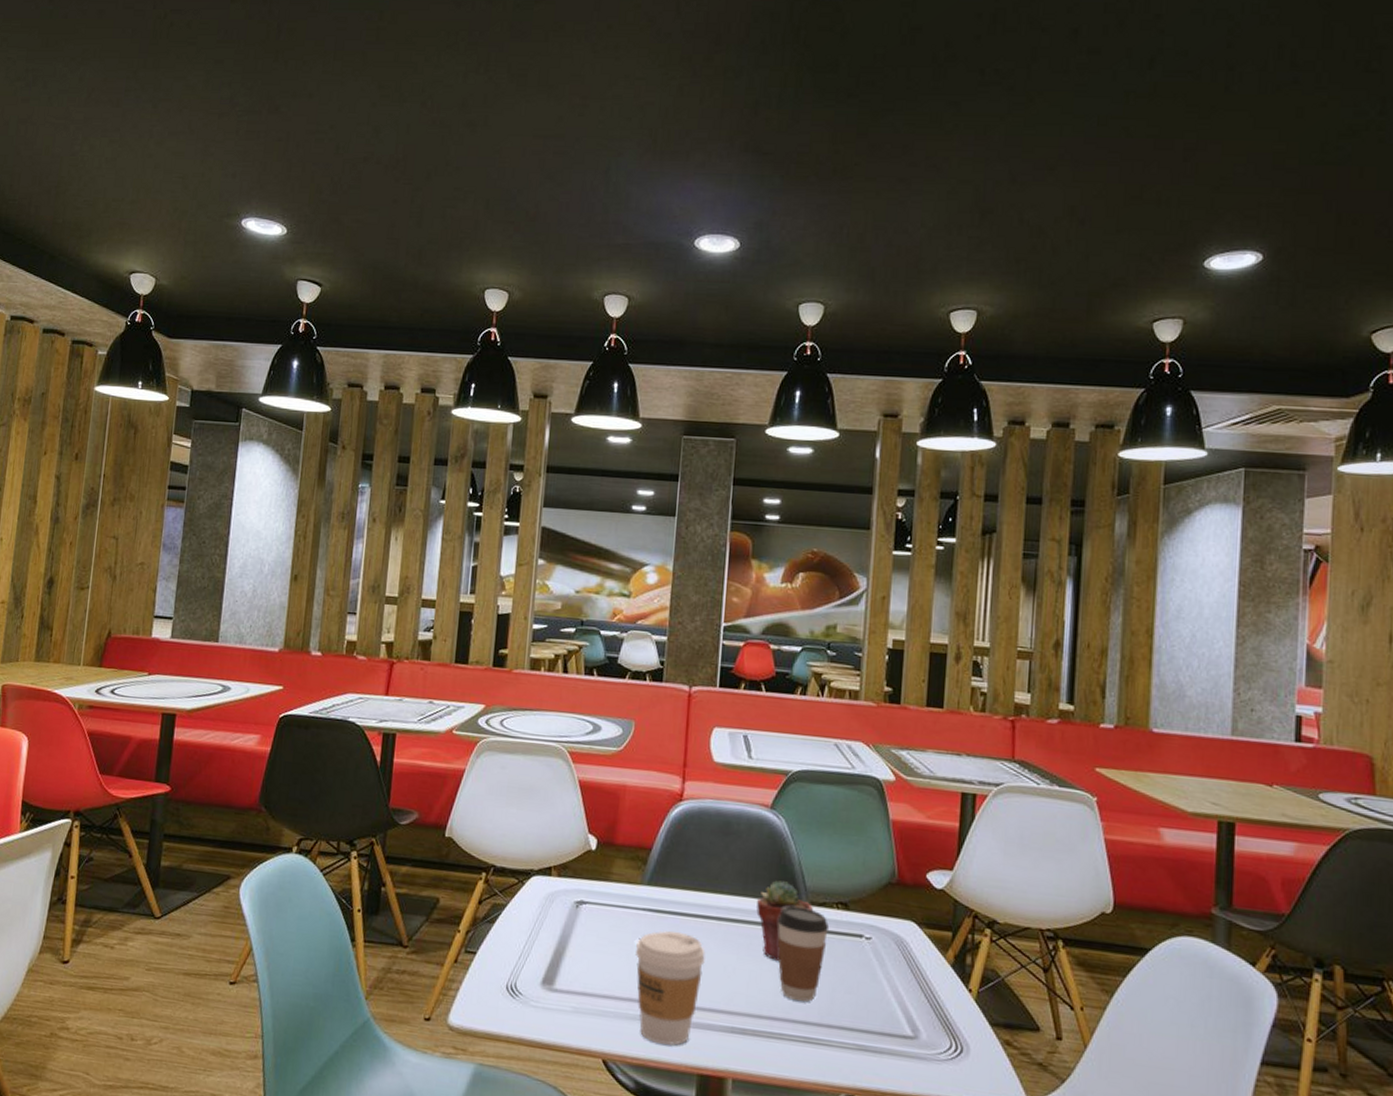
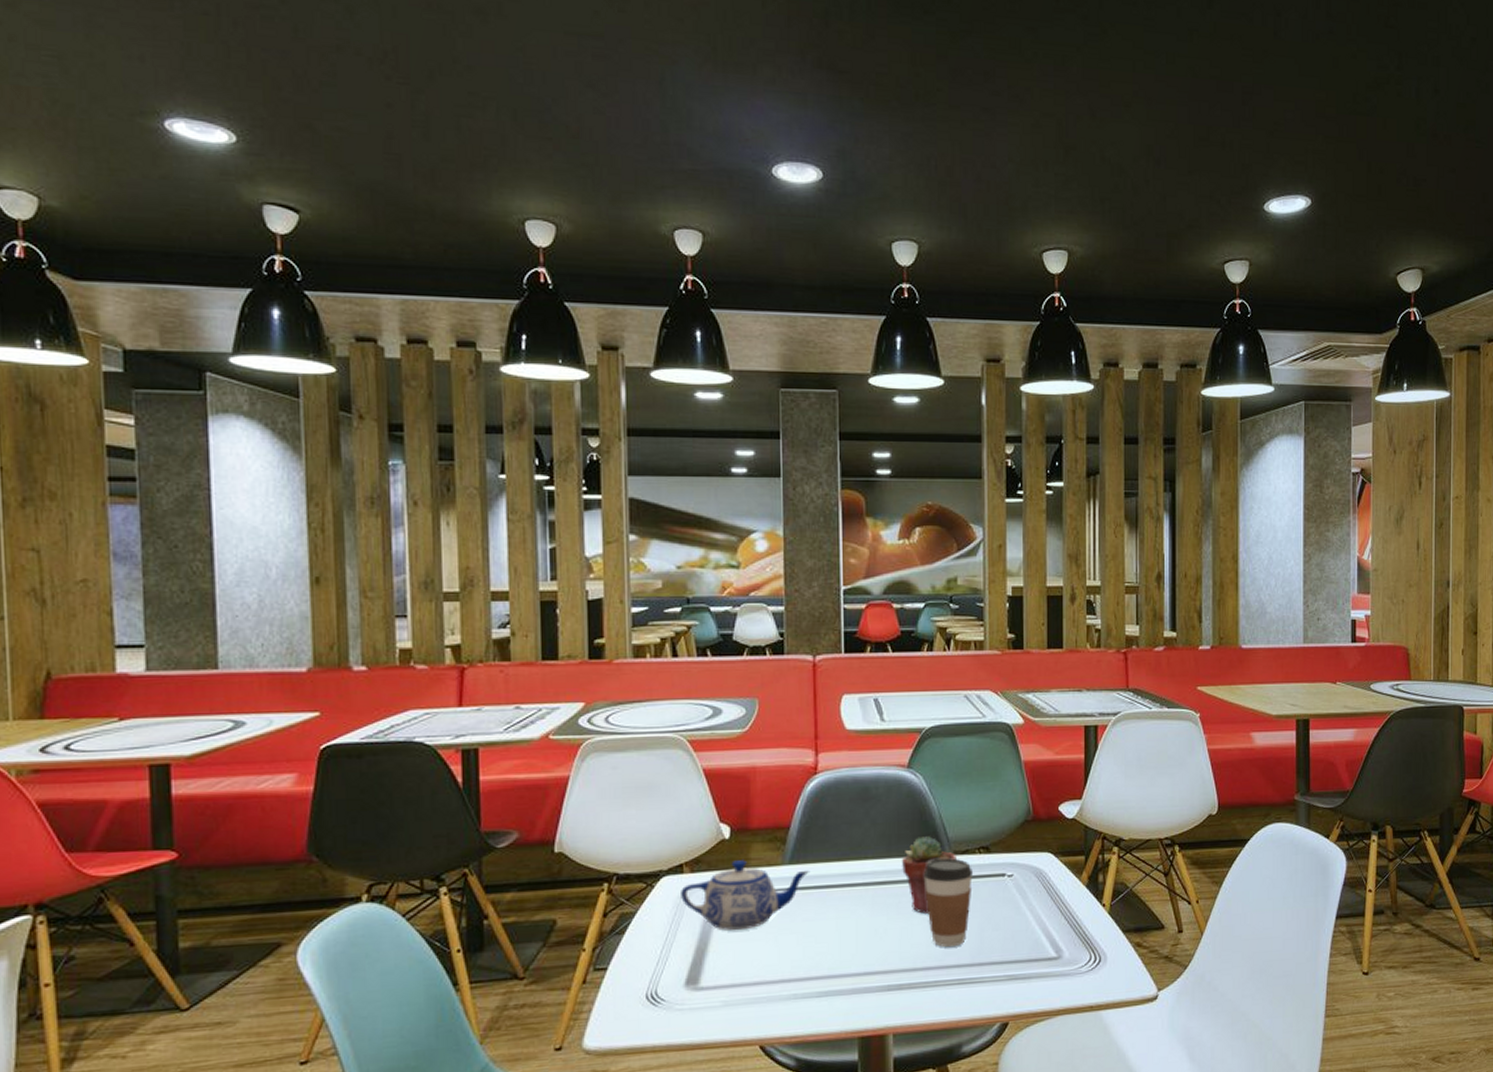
teapot: none [546,872,667,942] -> present [681,860,811,930]
coffee cup: present [636,930,706,1046] -> none [784,904,855,1017]

